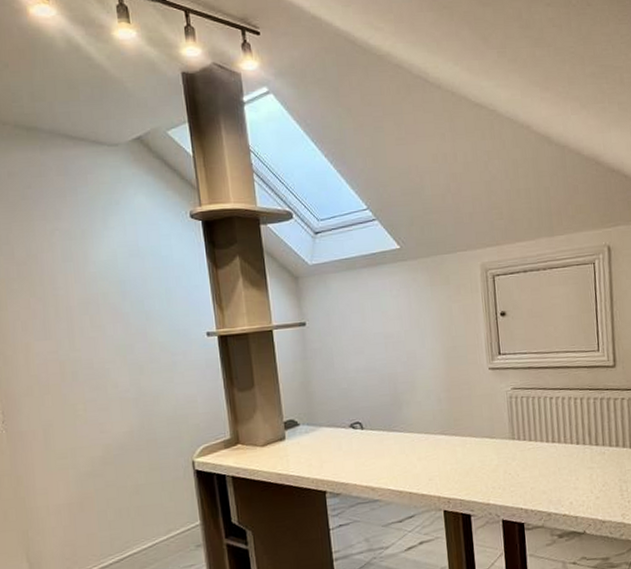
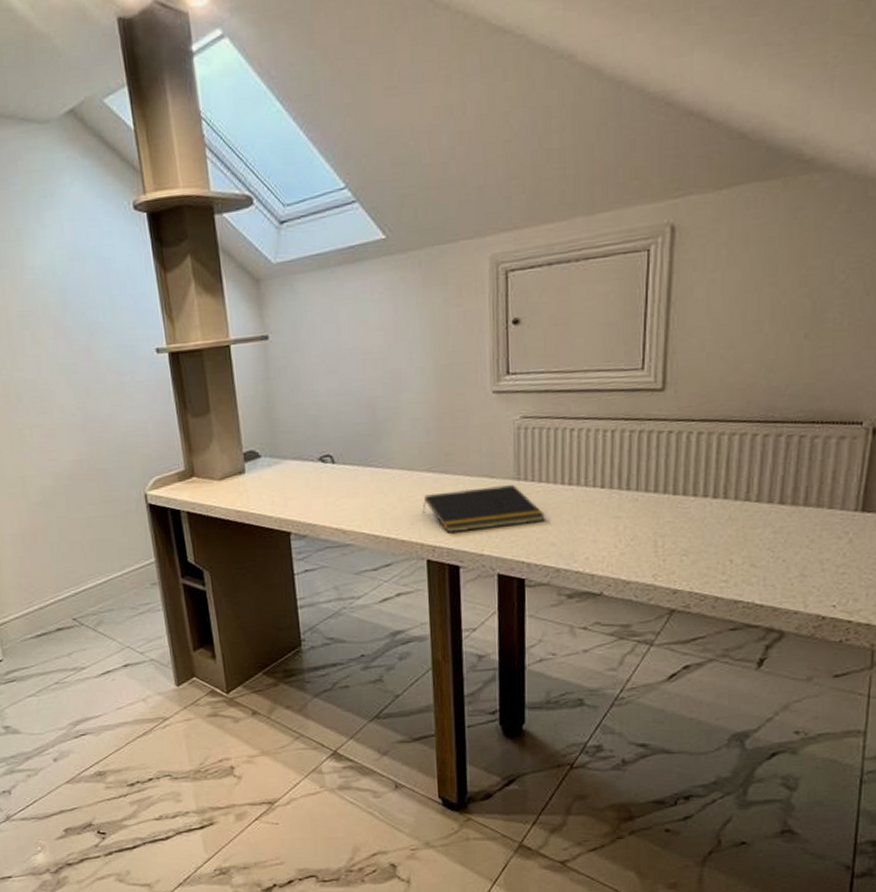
notepad: none [438,444,537,487] -> present [422,485,546,534]

